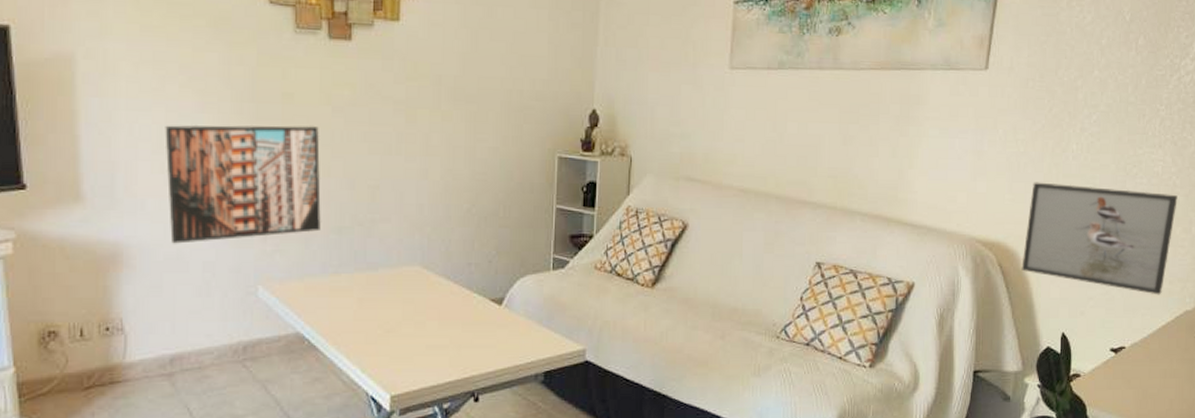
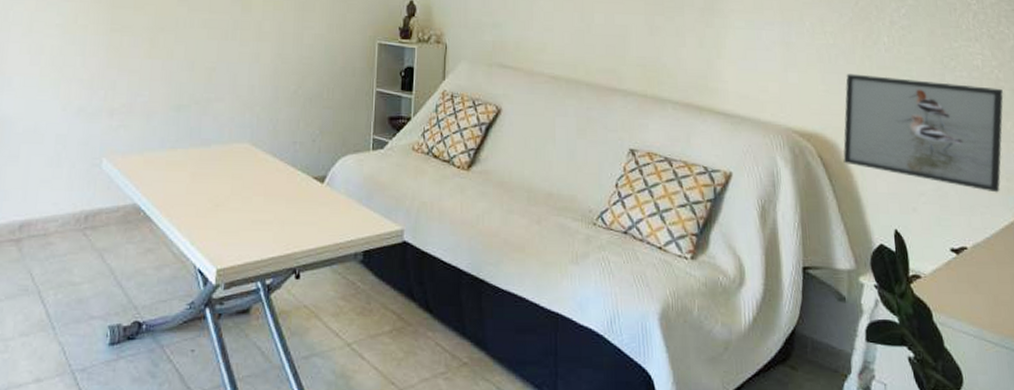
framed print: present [165,125,321,244] -> none [30,12,165,118]

